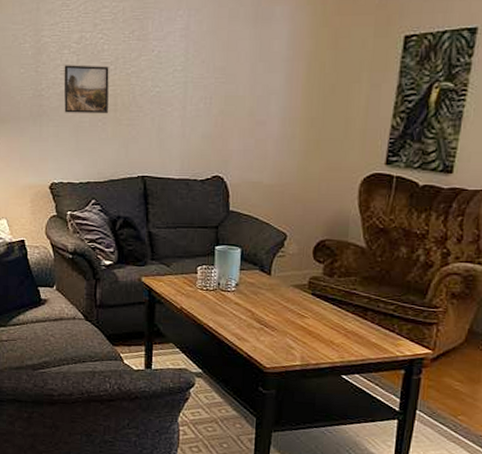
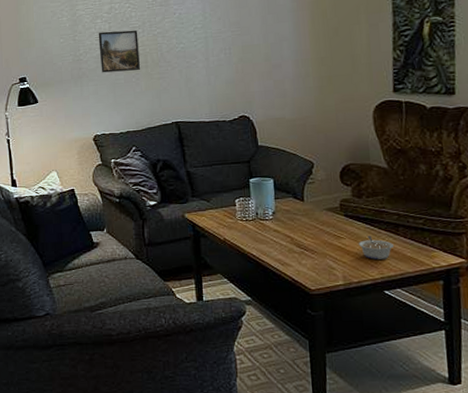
legume: none [322,317,359,343] -> present [358,236,394,260]

